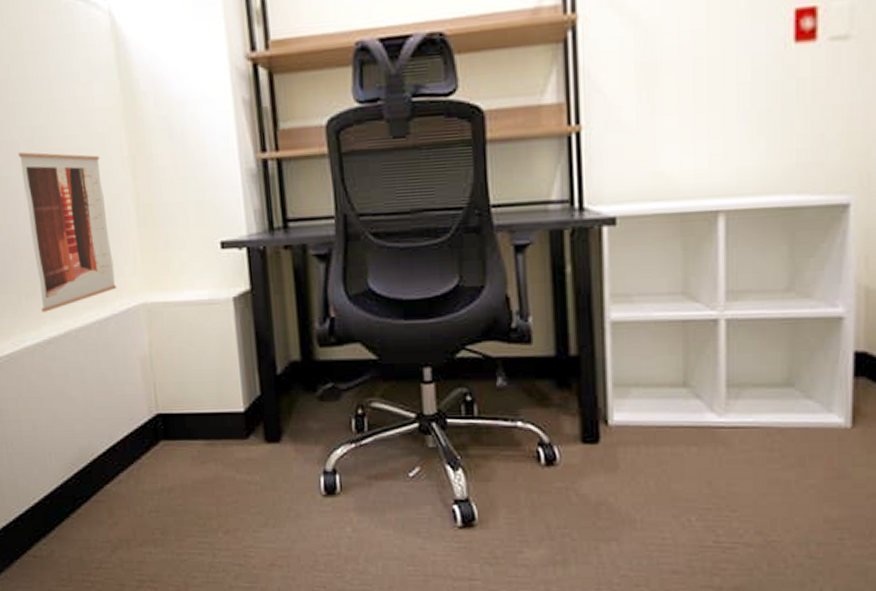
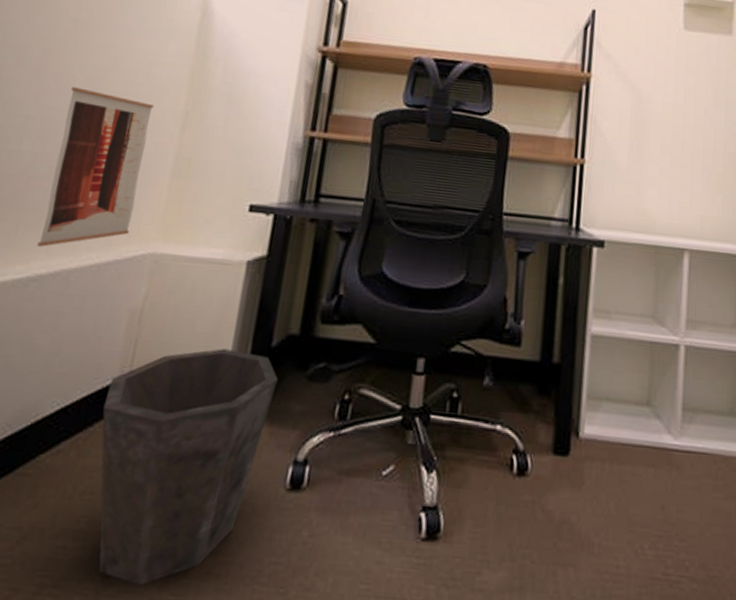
waste bin: none [143,381,291,577] -> present [98,348,278,585]

